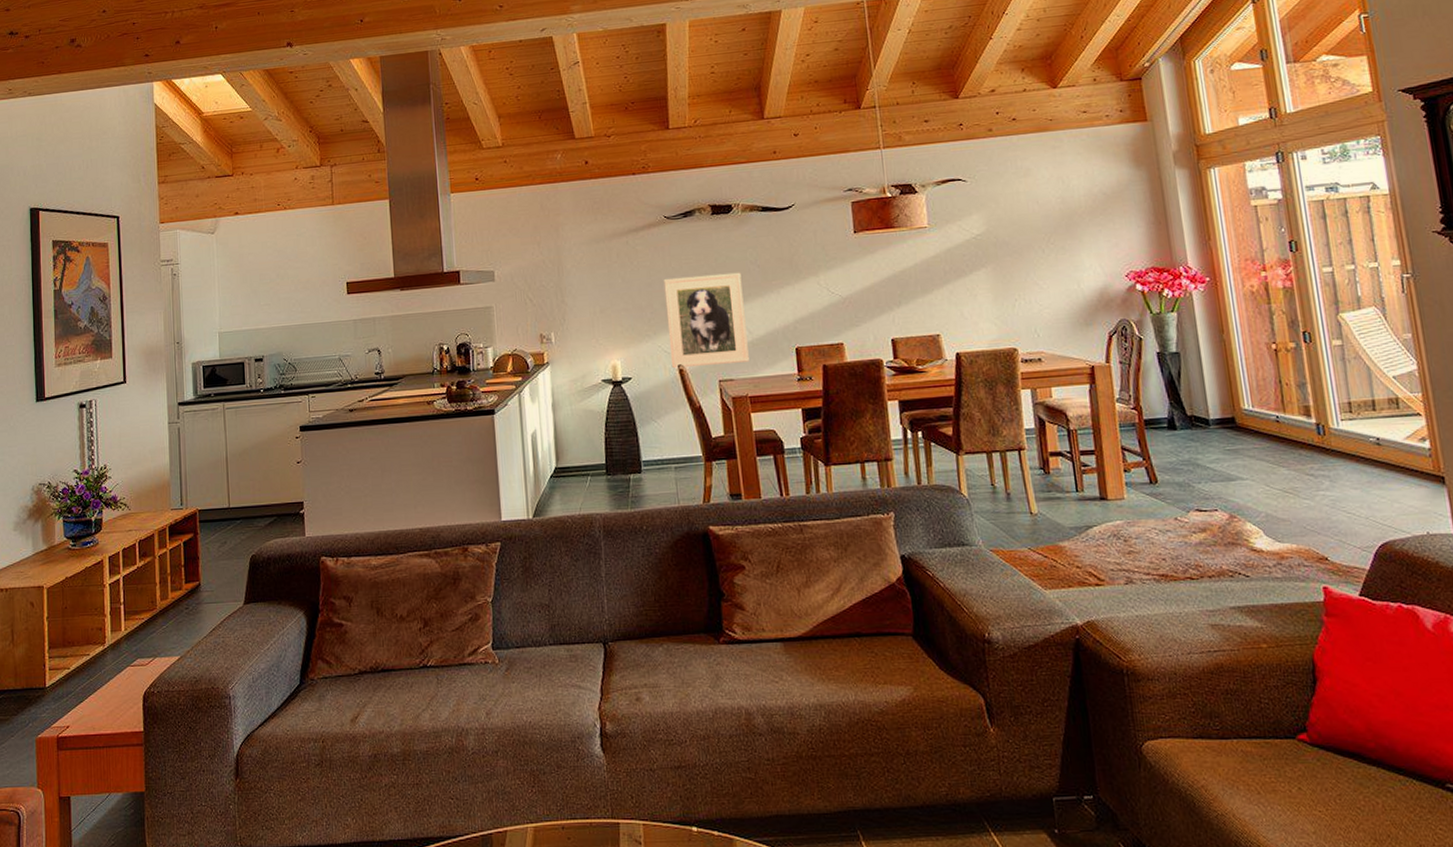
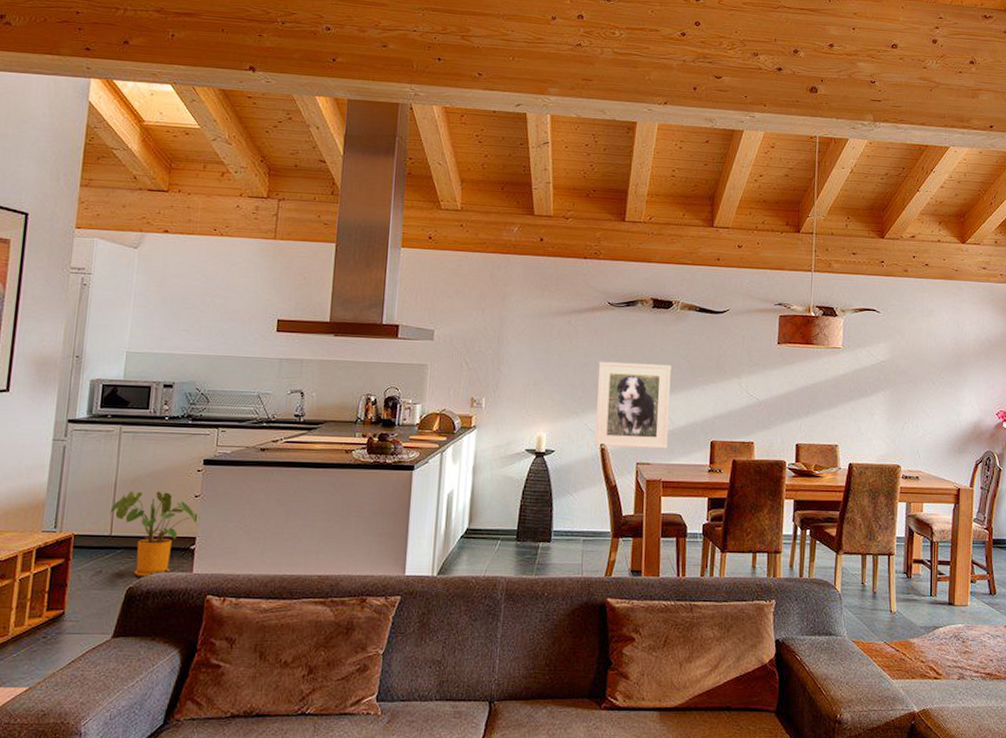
house plant: none [225,461,304,545] -> present [109,491,200,577]

